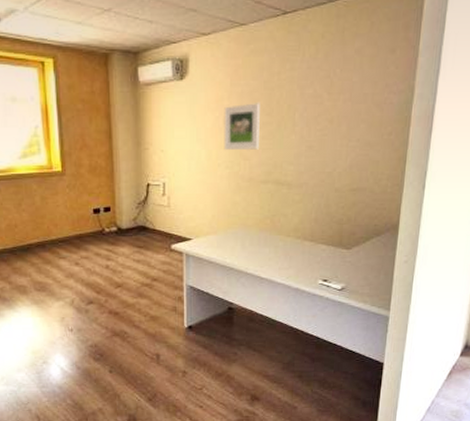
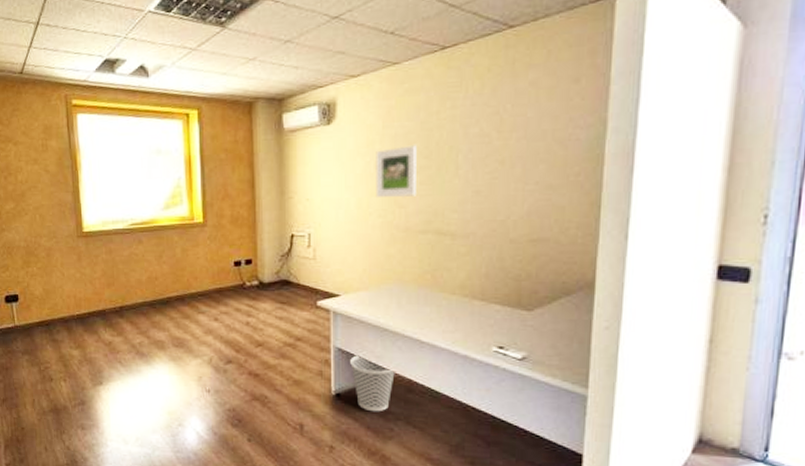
wastebasket: none [201,290,239,340] -> present [350,354,395,412]

